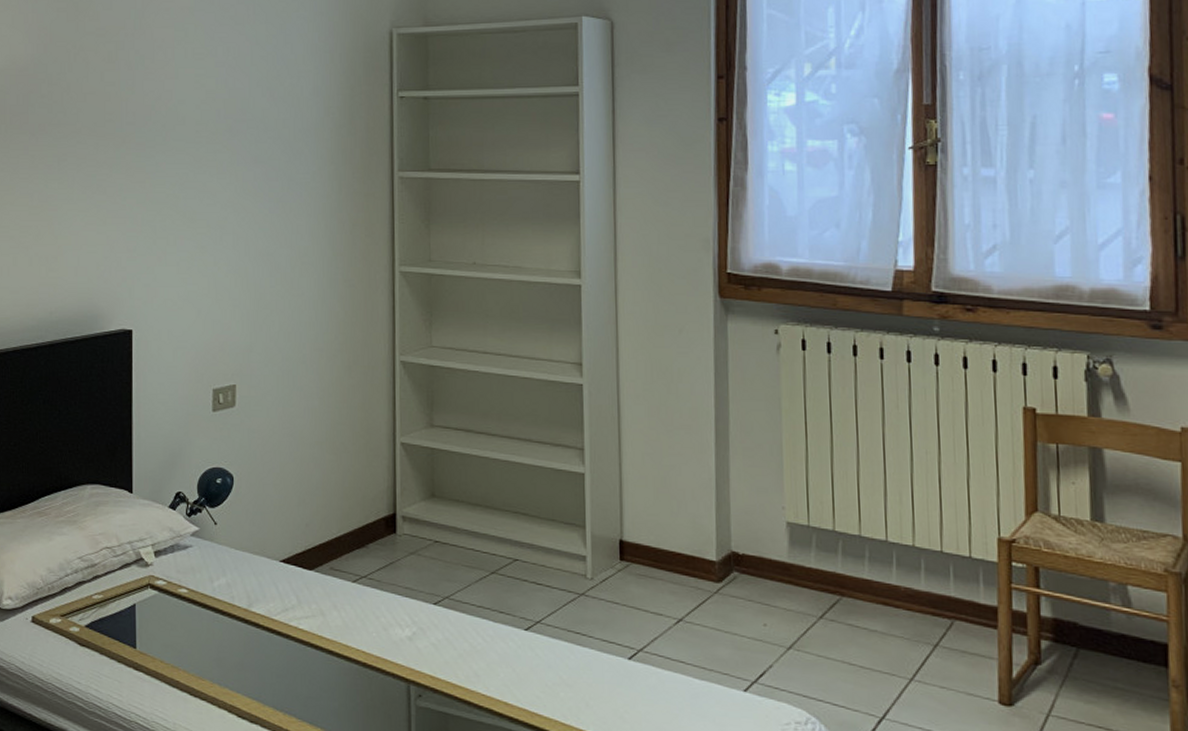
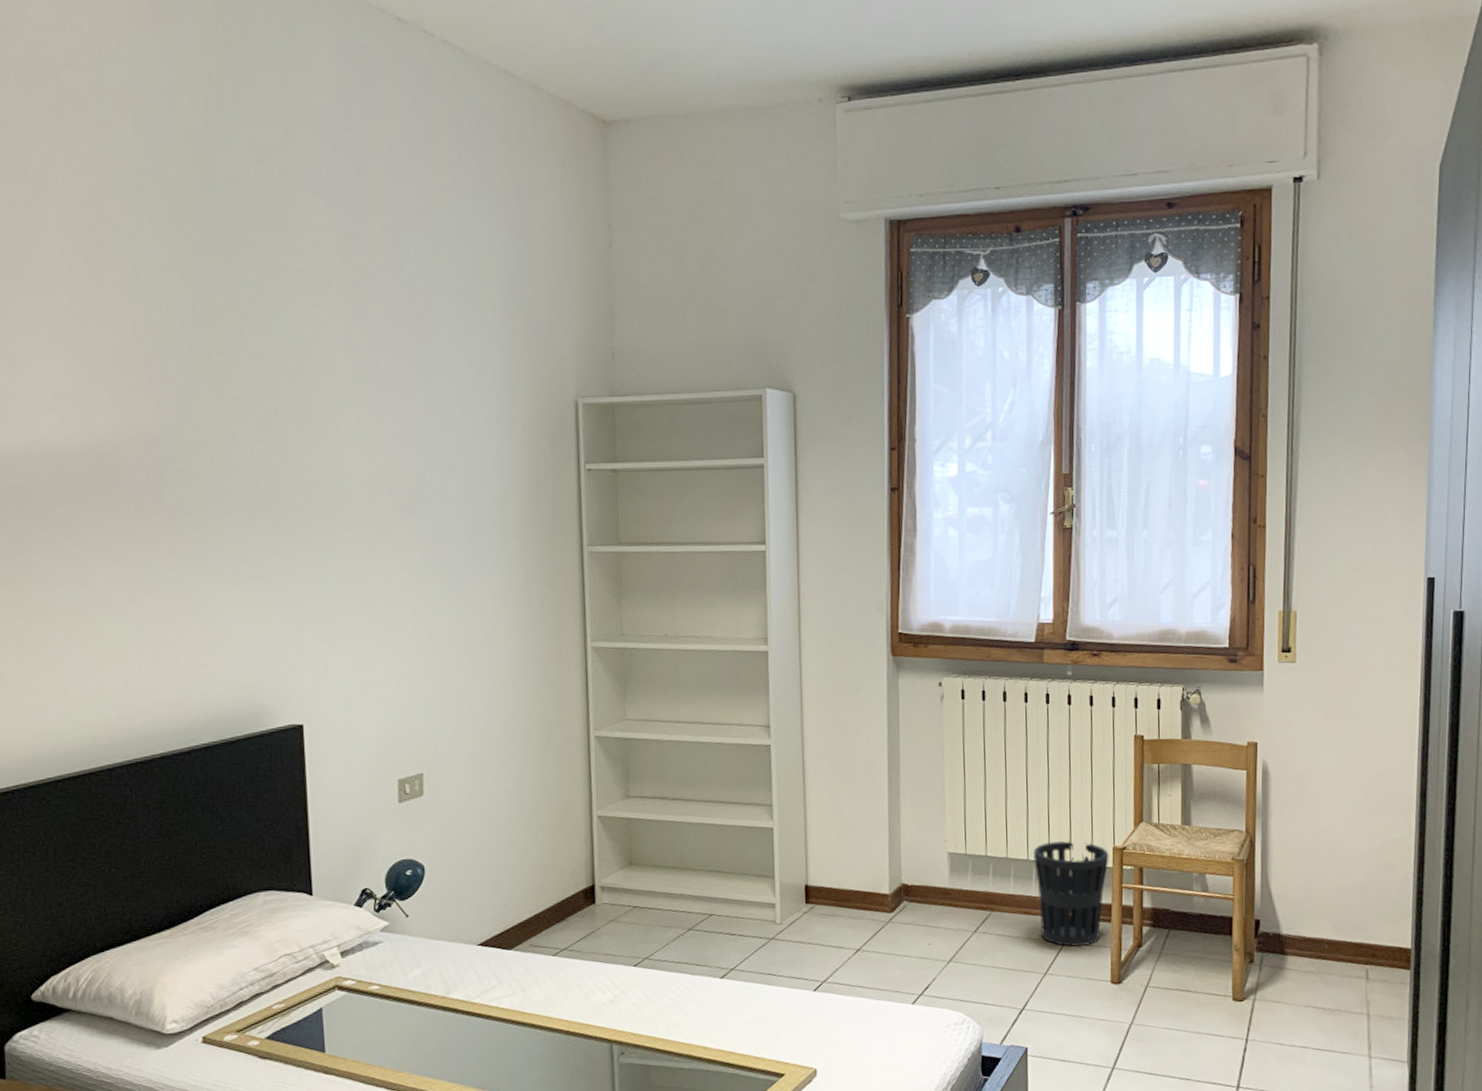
wastebasket: none [894,523,993,654] -> present [1034,841,1109,947]

